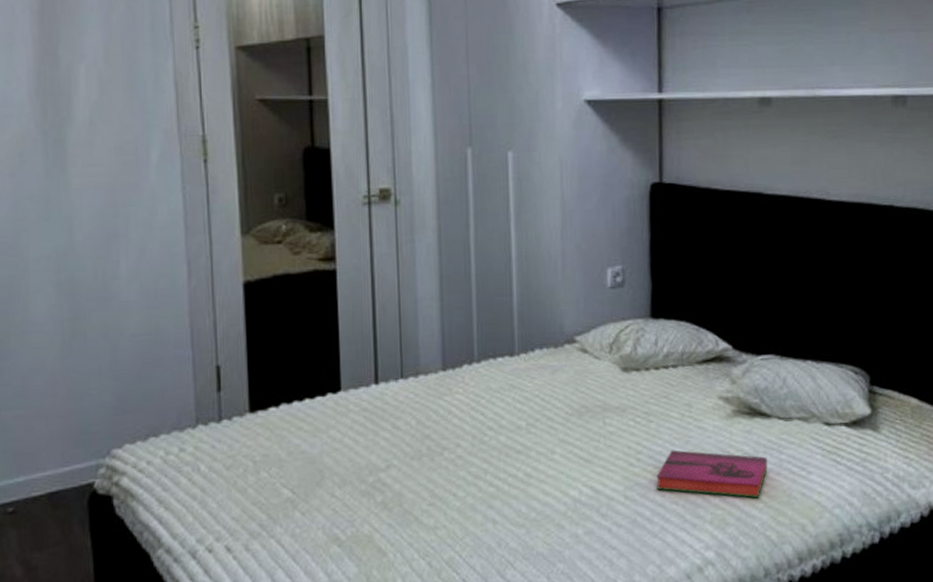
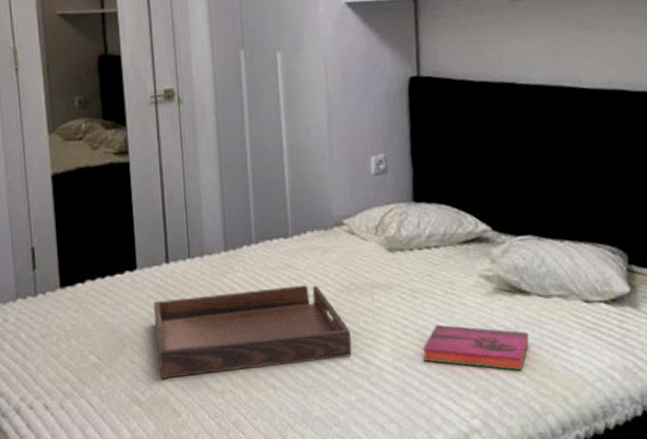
serving tray: none [358,408,580,514] -> present [153,285,352,378]

